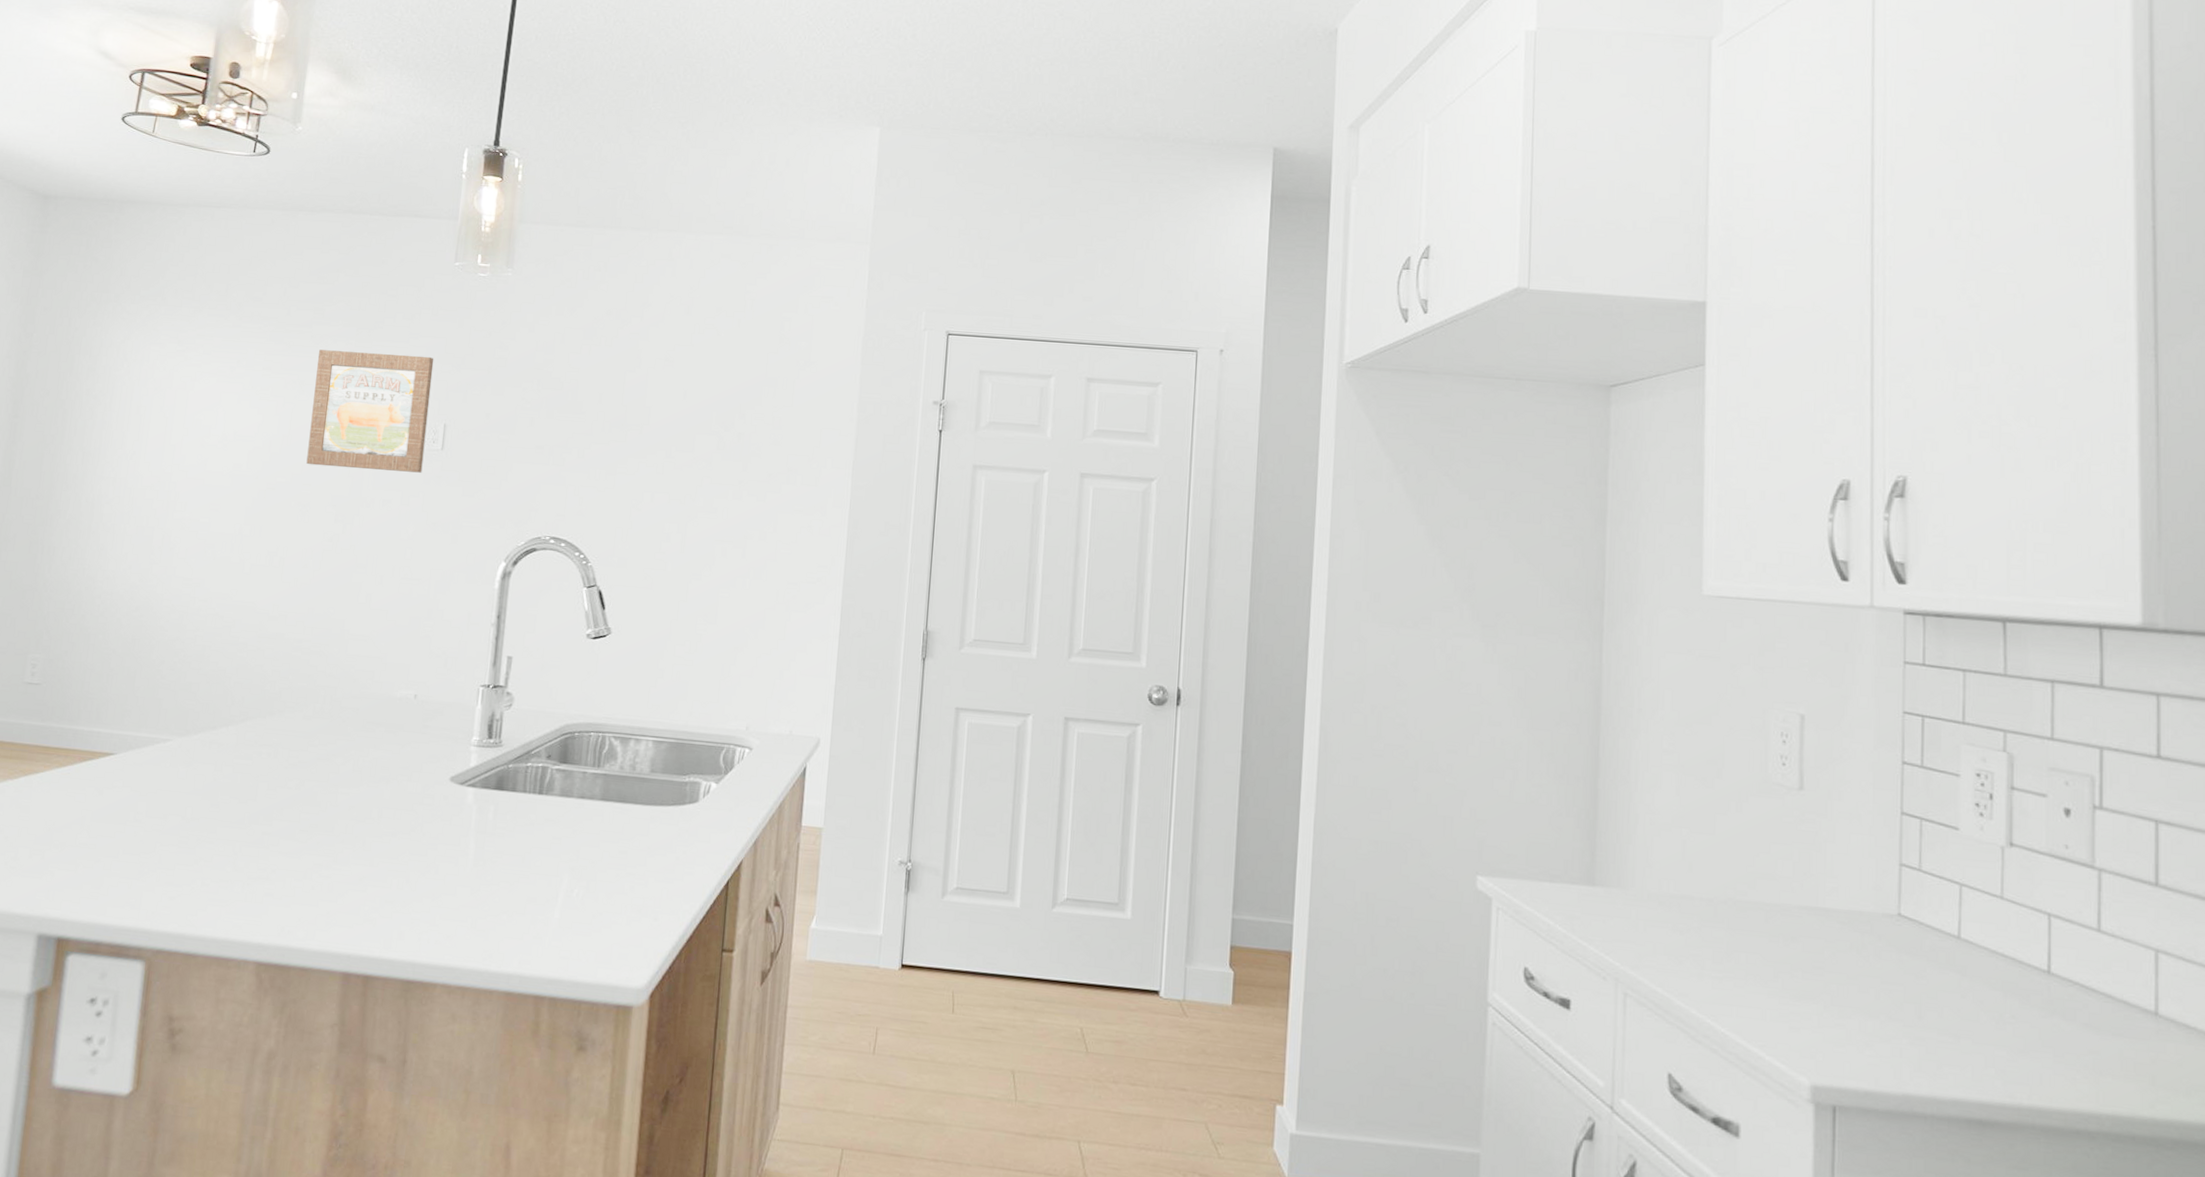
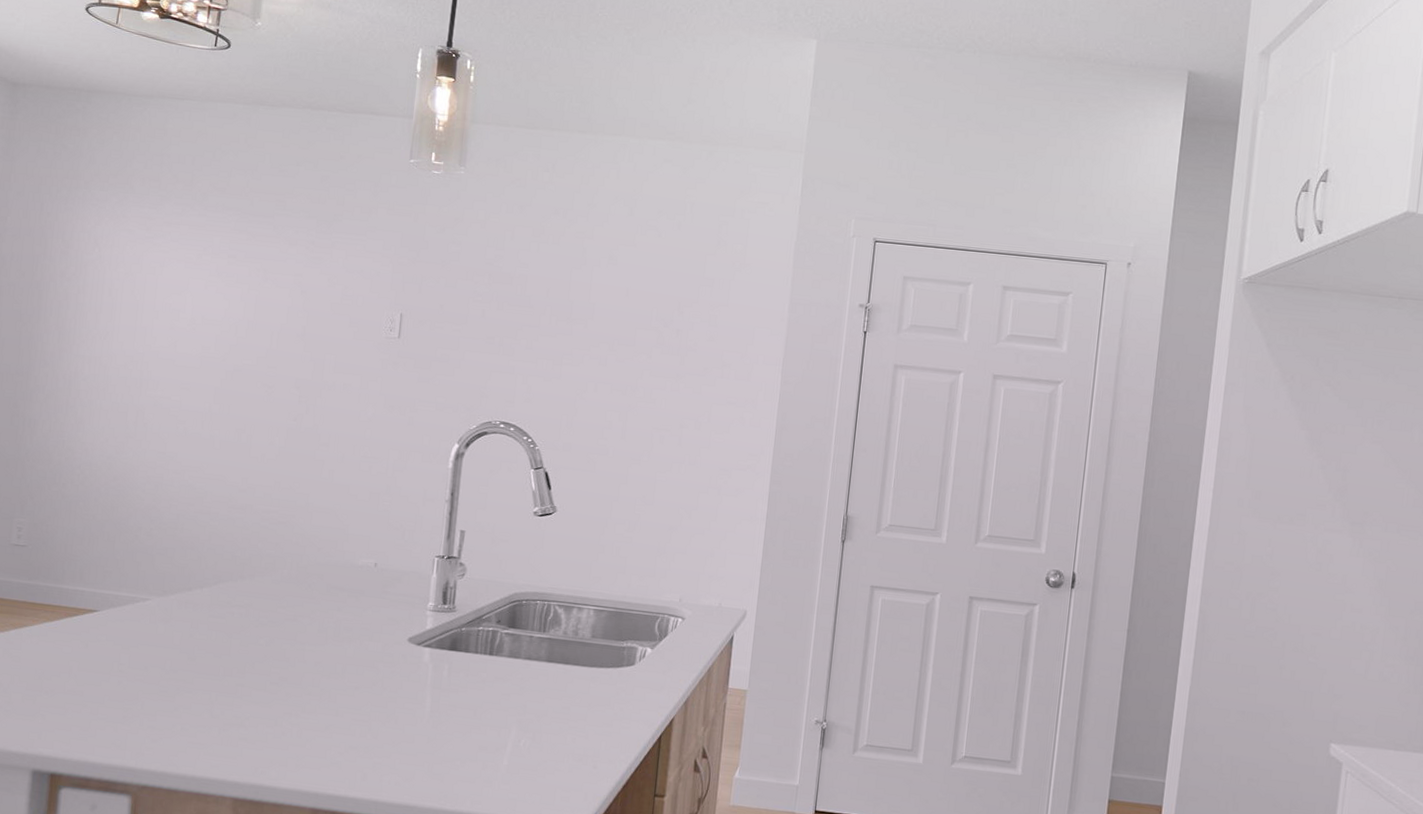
wall art: present [306,350,434,473] -> none [271,240,391,359]

